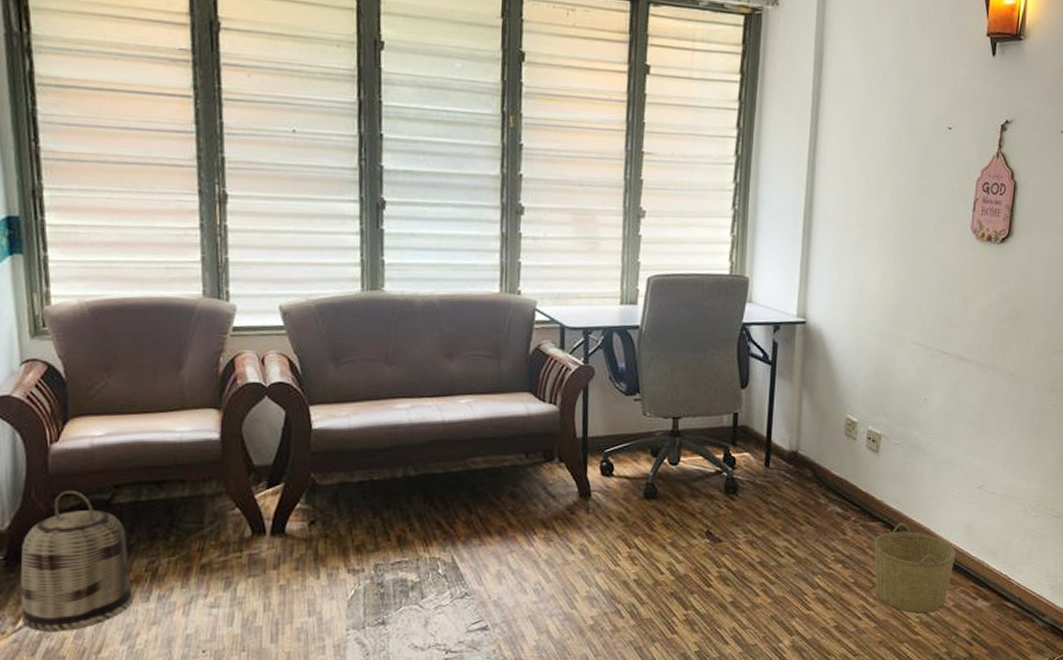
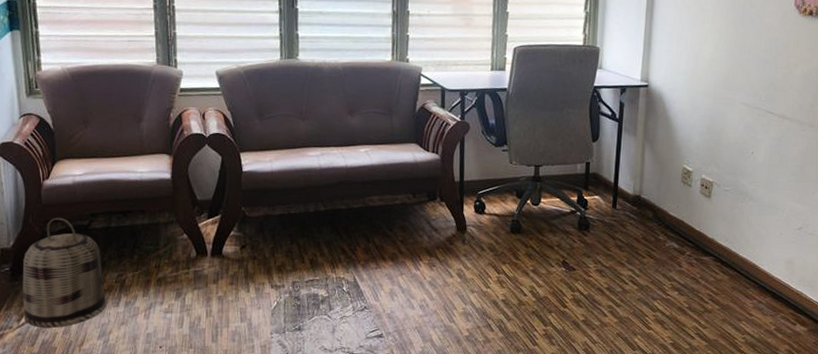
basket: present [873,523,956,613] -> none [705,258,778,335]

